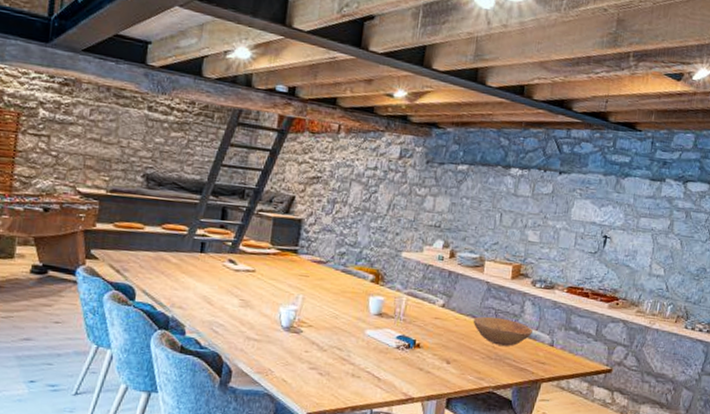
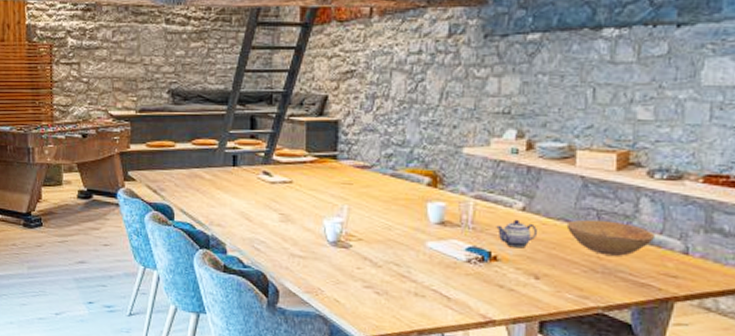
teapot: none [421,314,452,338] -> present [496,219,537,248]

